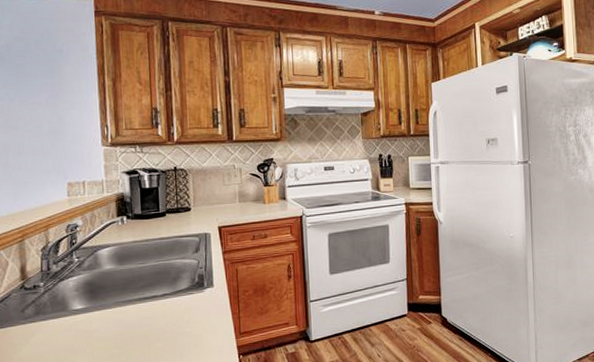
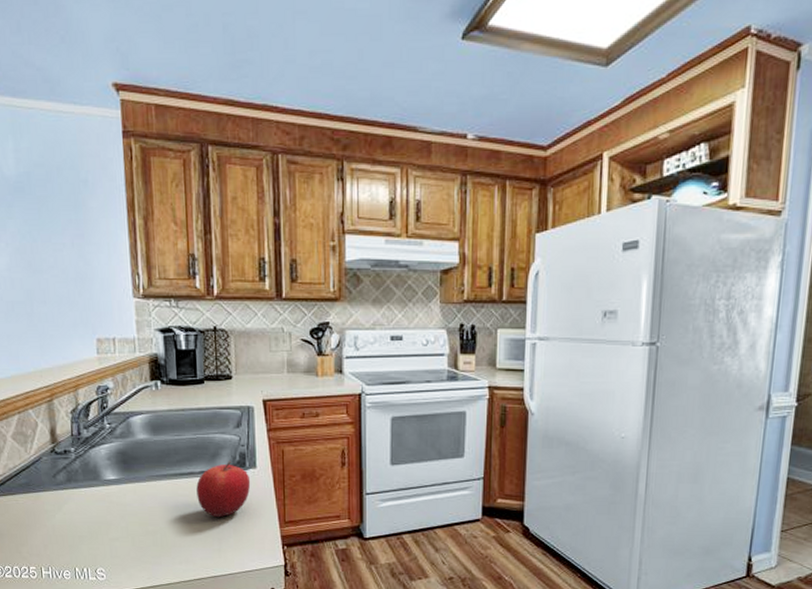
fruit: none [159,282,209,335] -> present [196,461,251,517]

